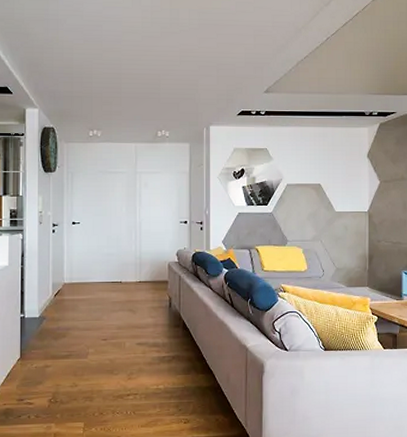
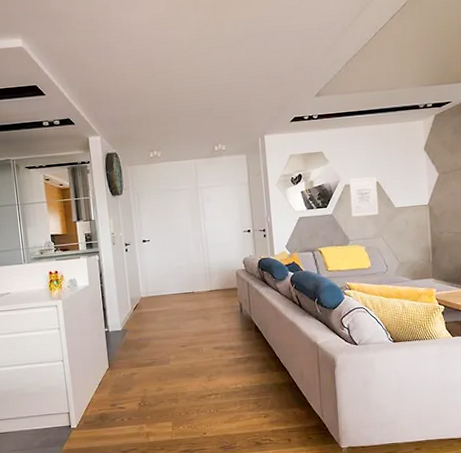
wall art: none [291,178,319,217] -> present [349,177,379,217]

